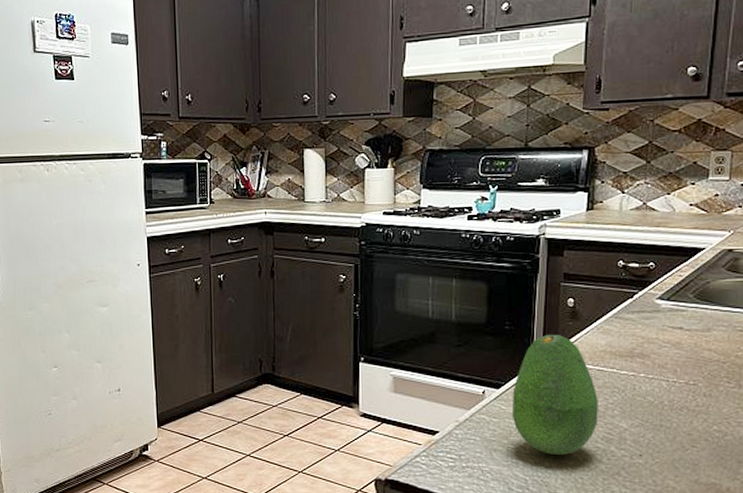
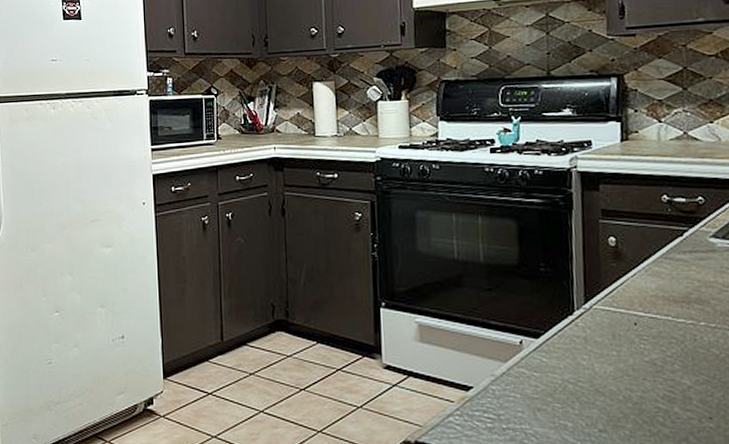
fruit: present [511,334,598,456] -> none [554,276,656,417]

